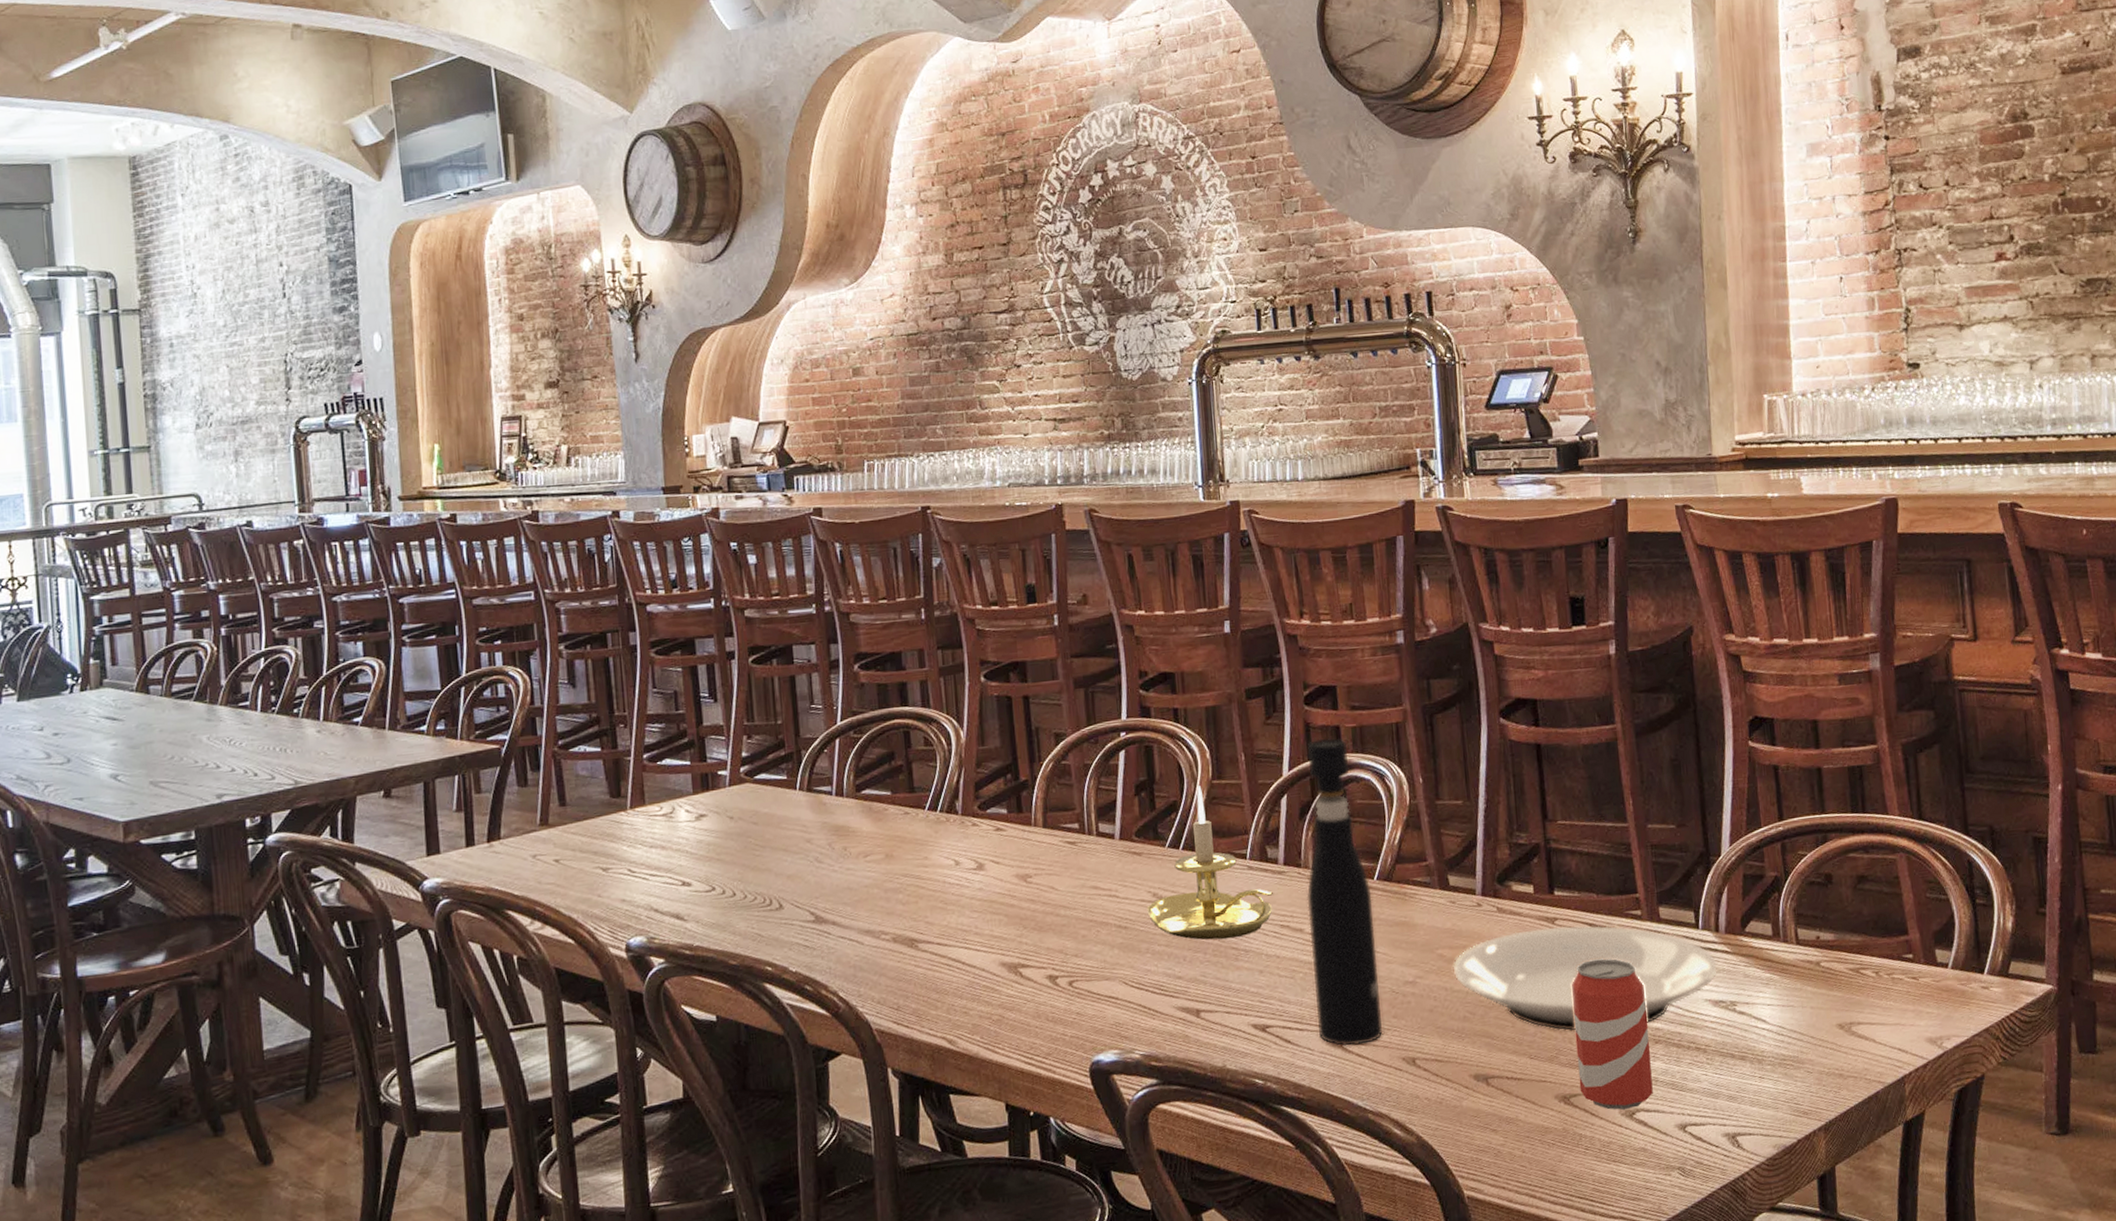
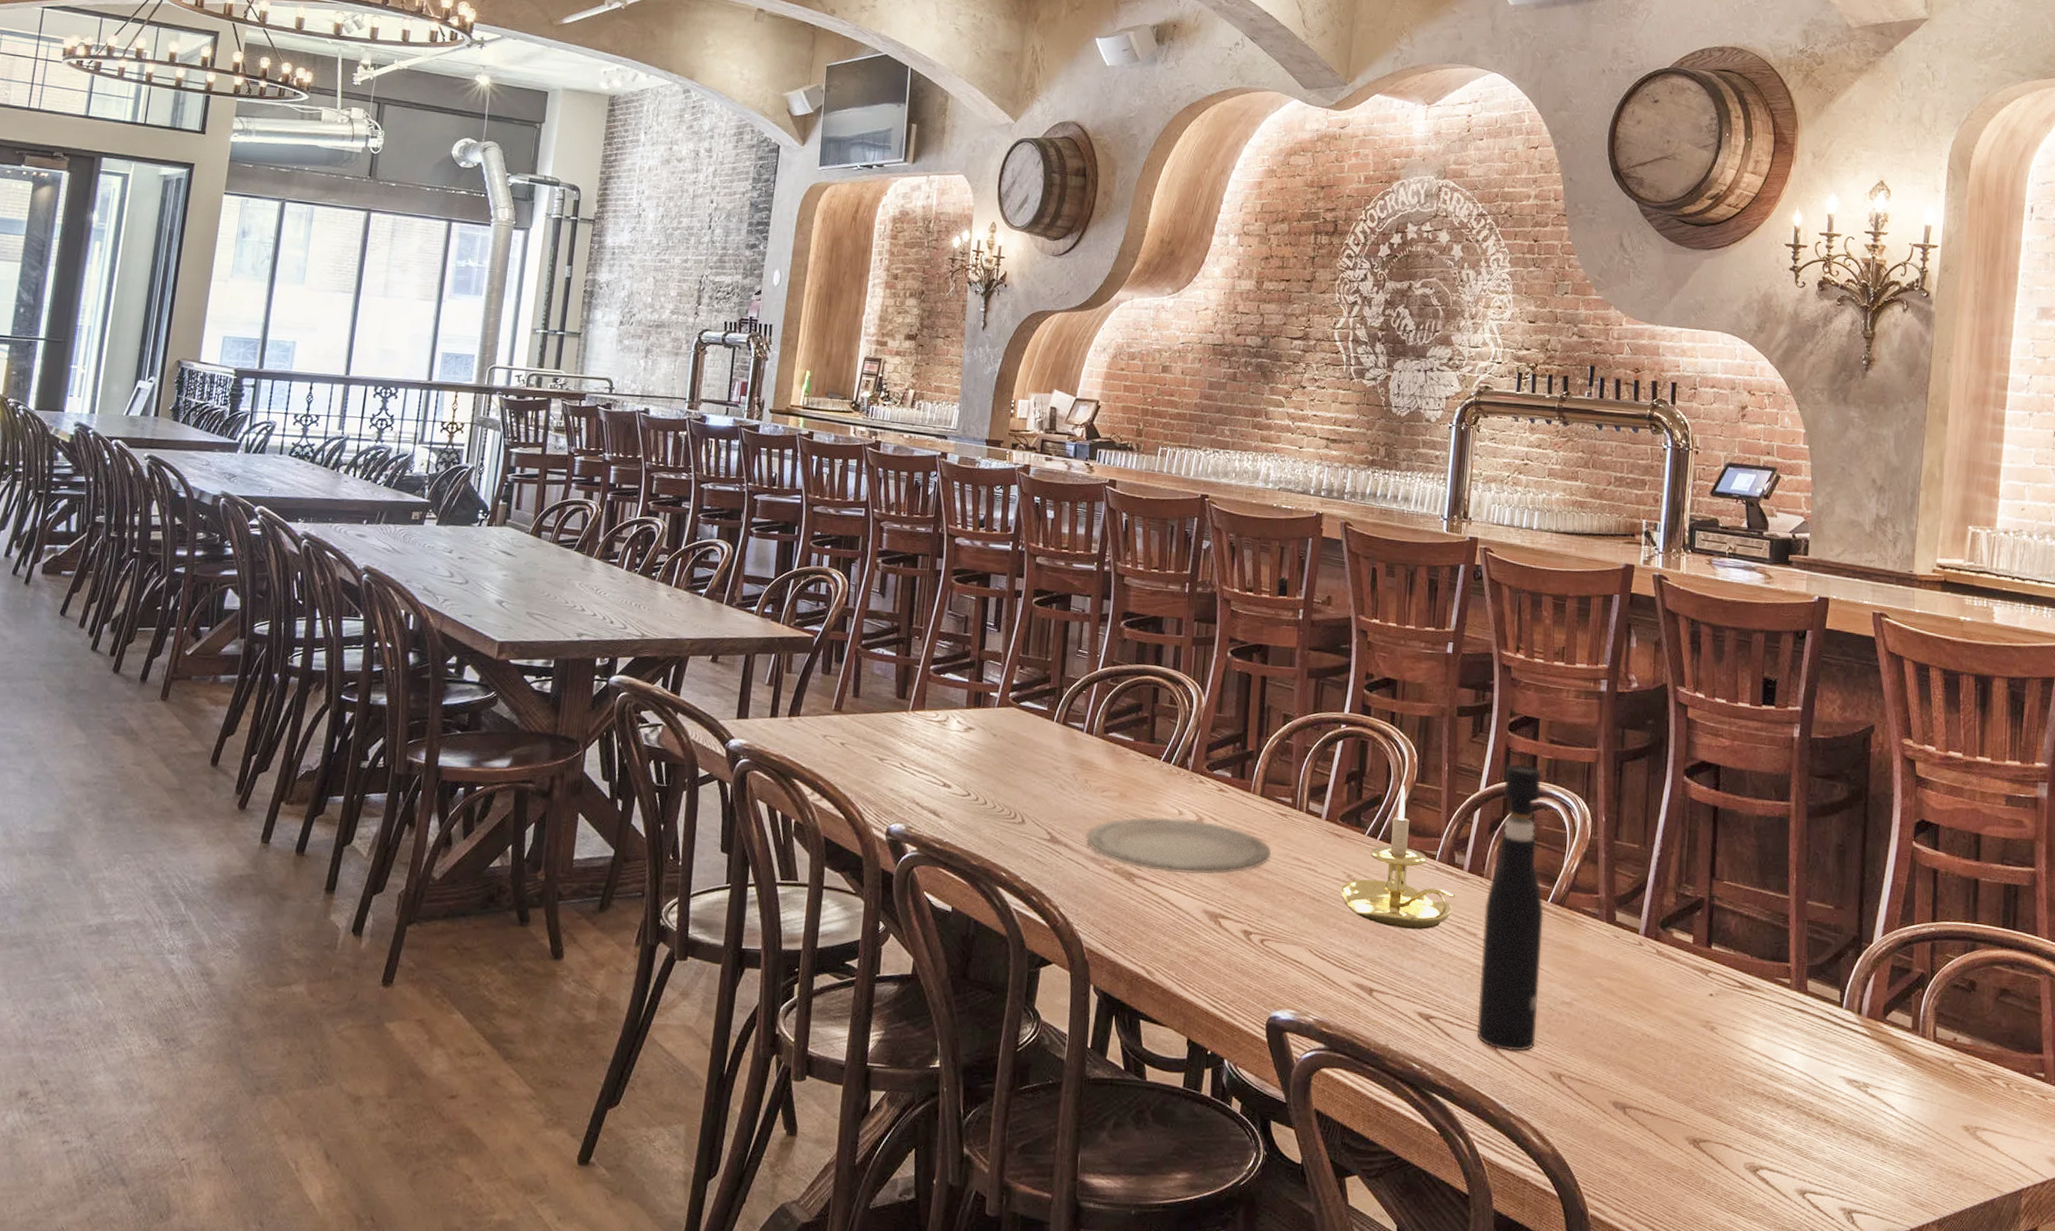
plate: none [855,866,1066,932] -> present [1086,816,1272,875]
plate: present [1452,925,1718,1032] -> none [1608,976,1856,1087]
beverage can: present [1572,958,1653,1110] -> none [1710,1016,1783,1165]

